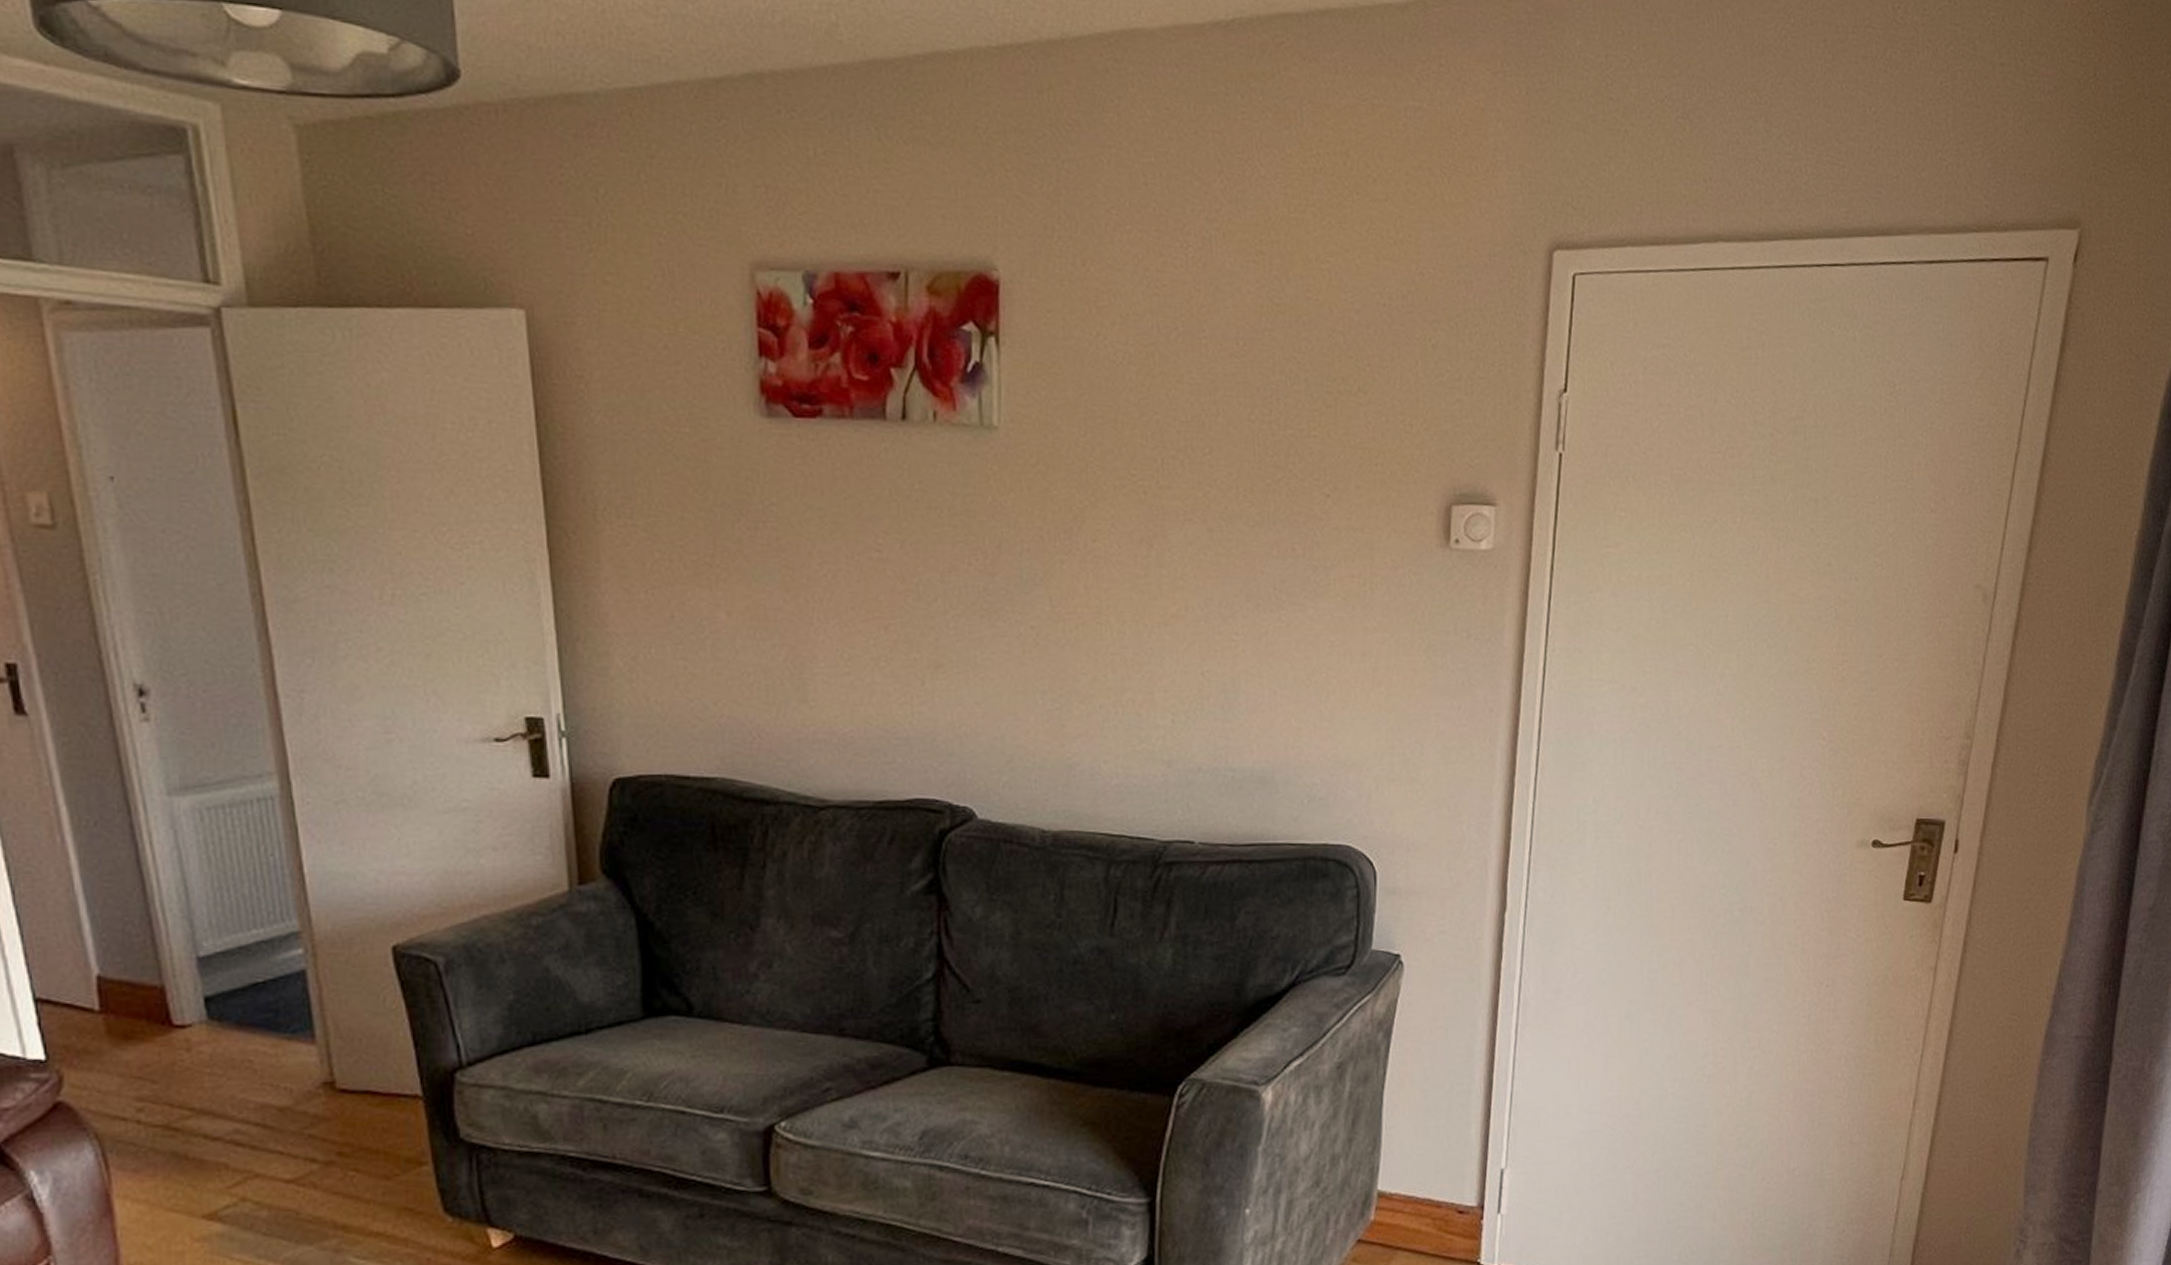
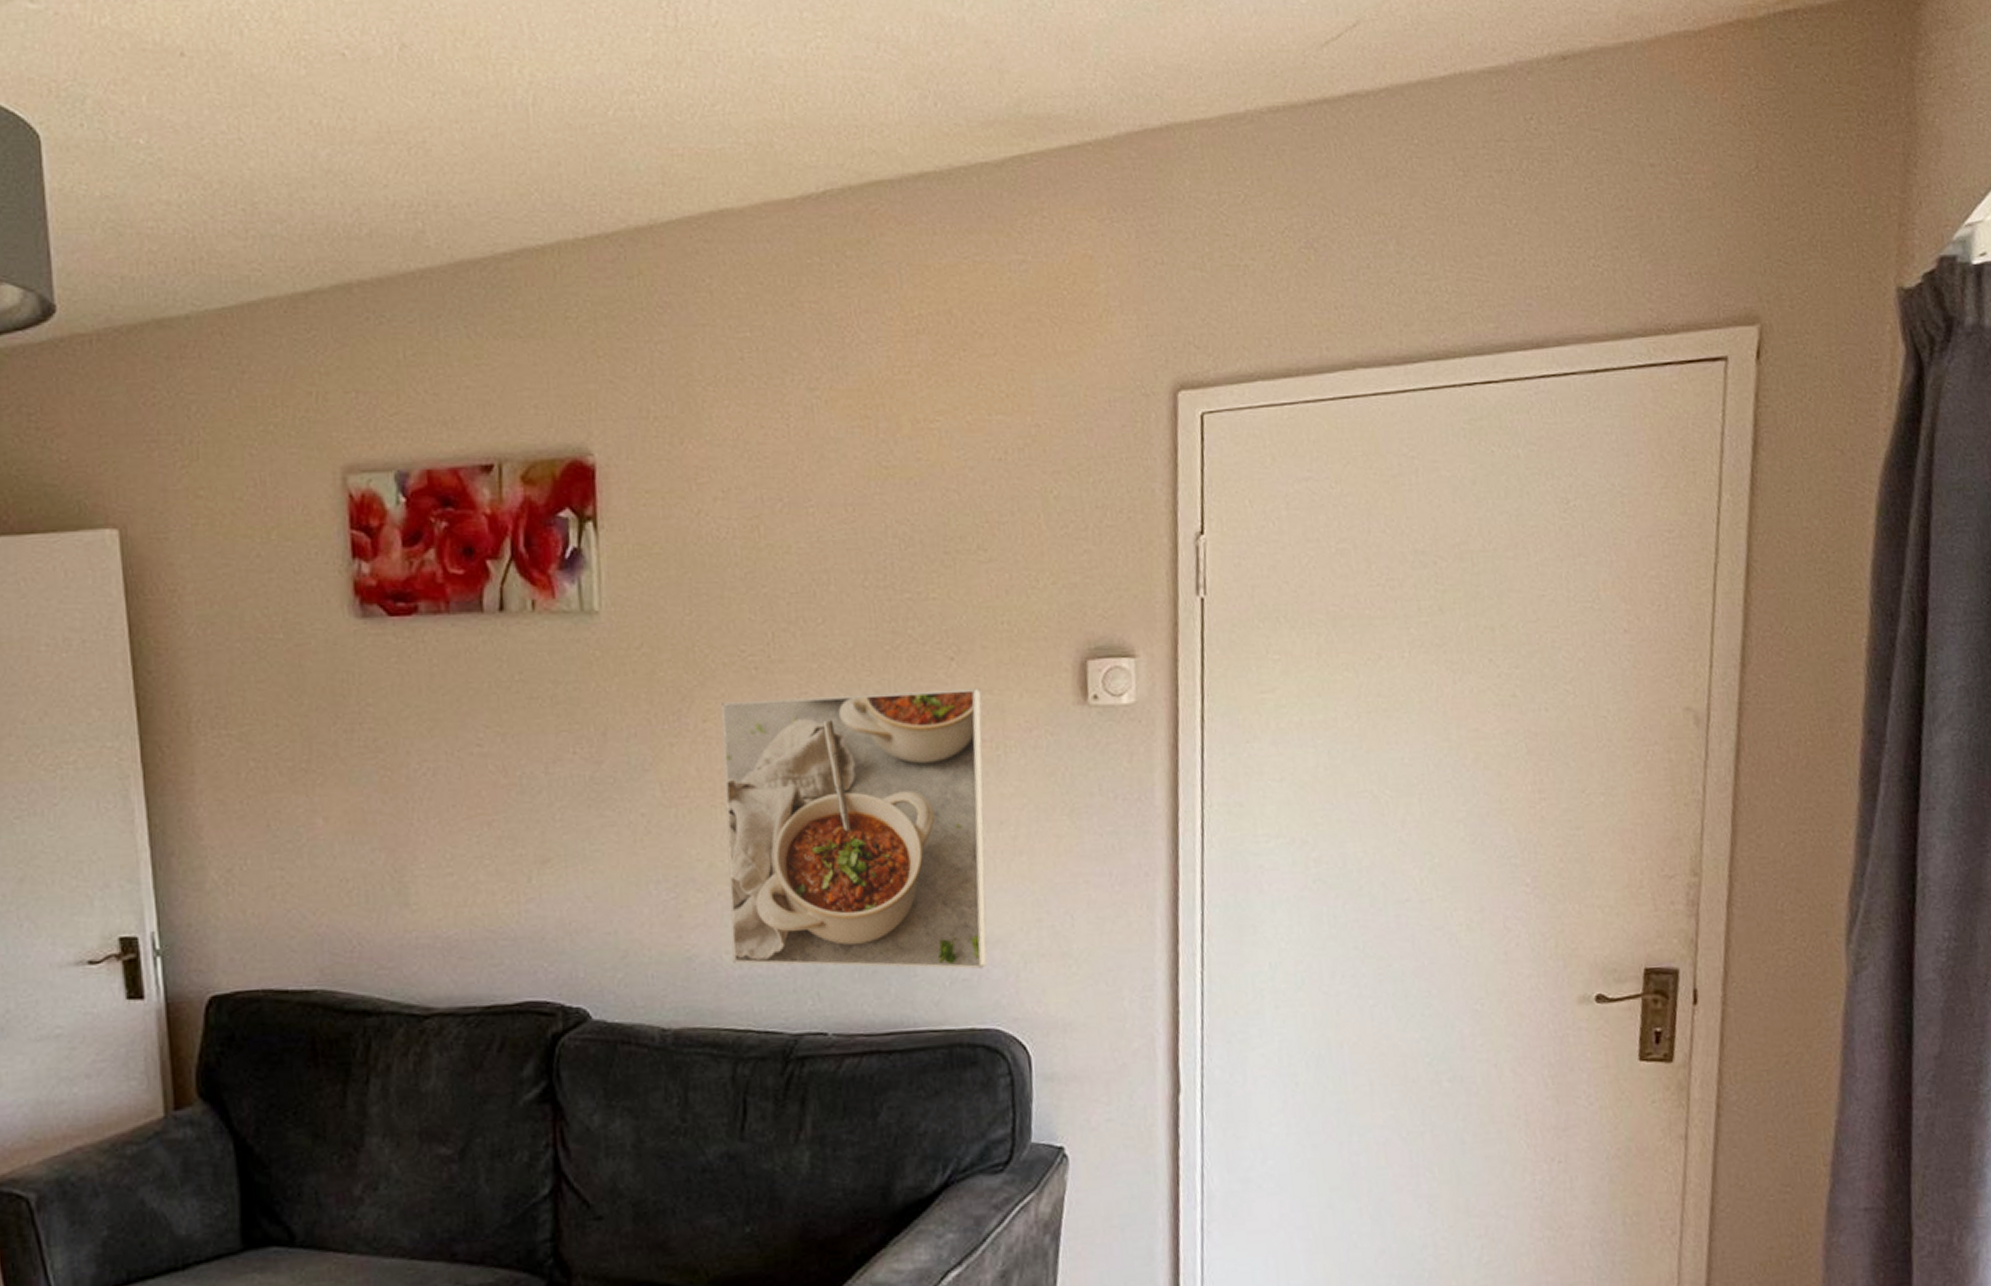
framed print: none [1109,523,1353,789] -> present [720,688,988,969]

